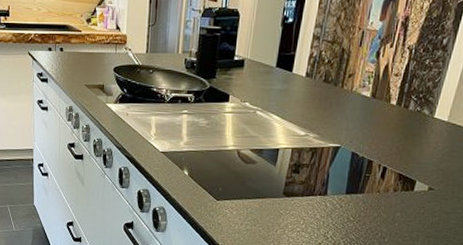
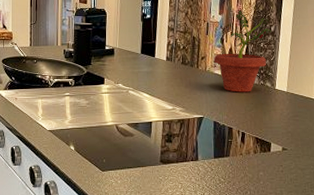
potted plant: none [363,17,443,120] -> present [213,11,272,92]

